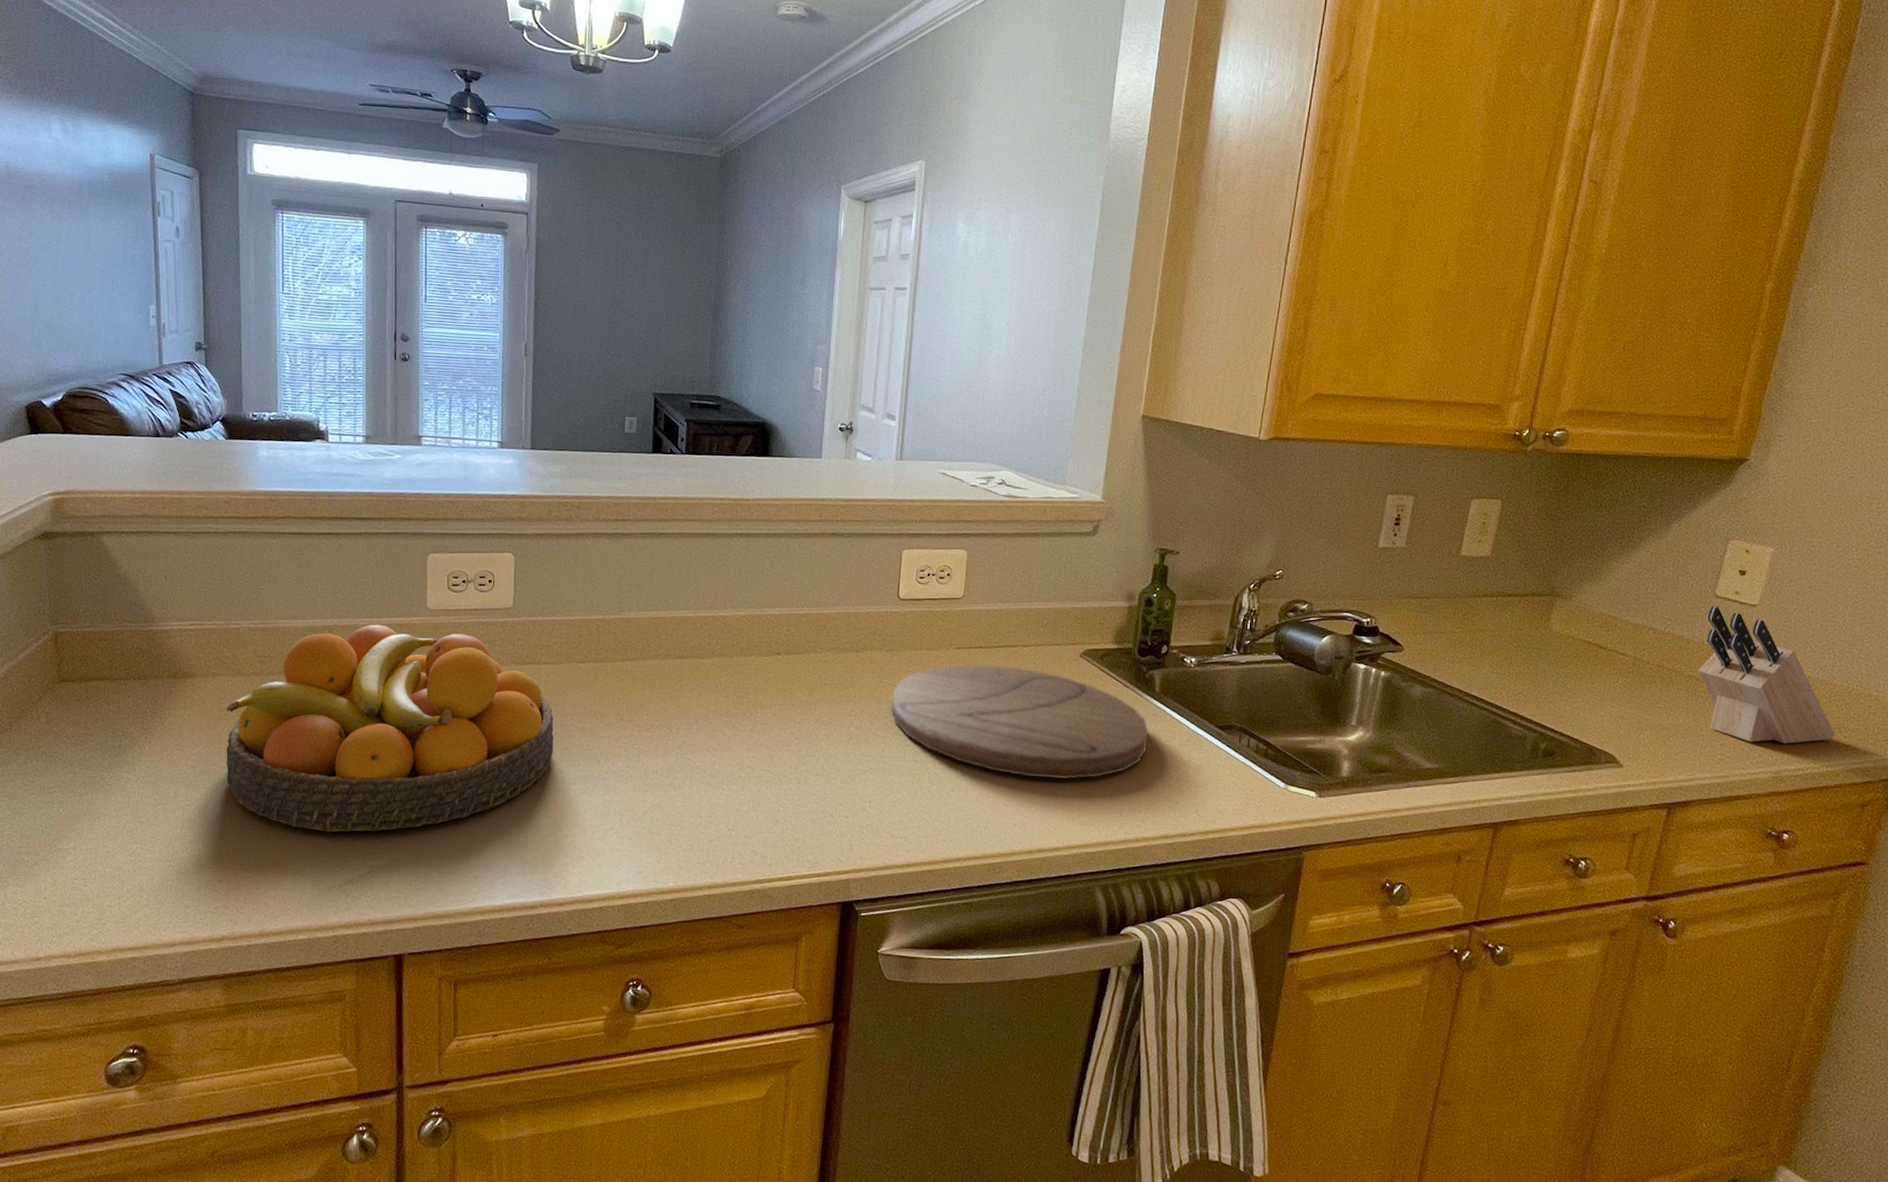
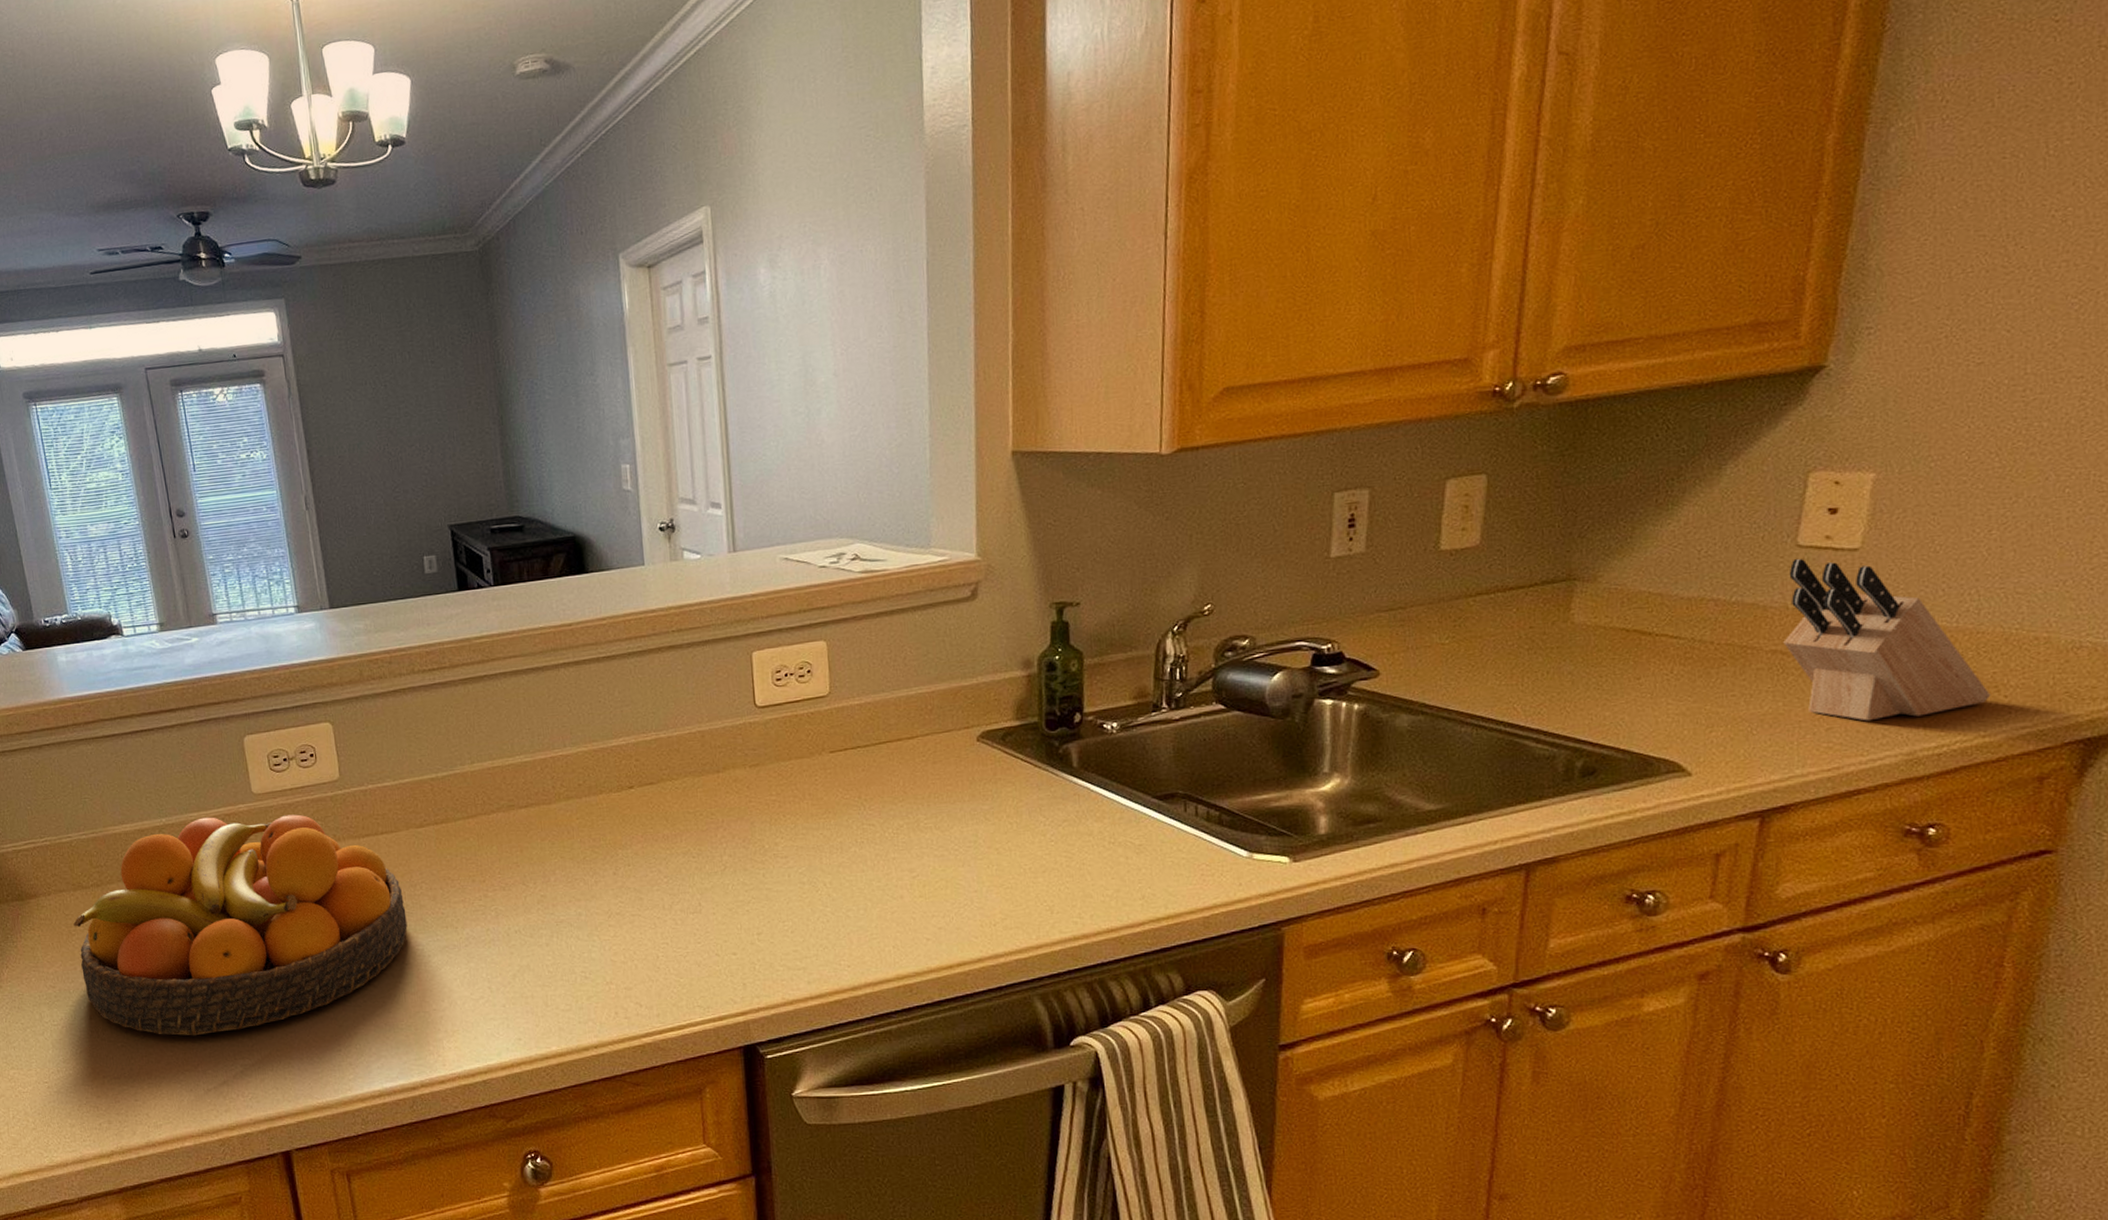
cutting board: present [891,664,1149,779] -> none [764,763,1073,884]

